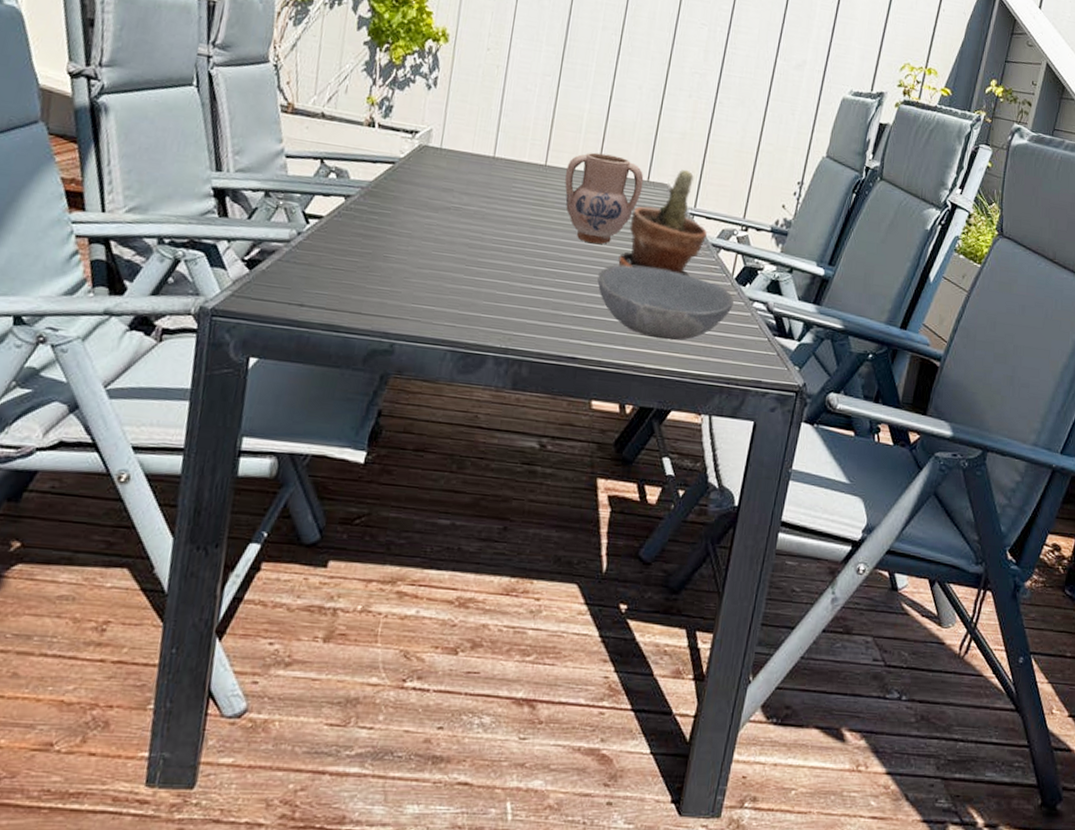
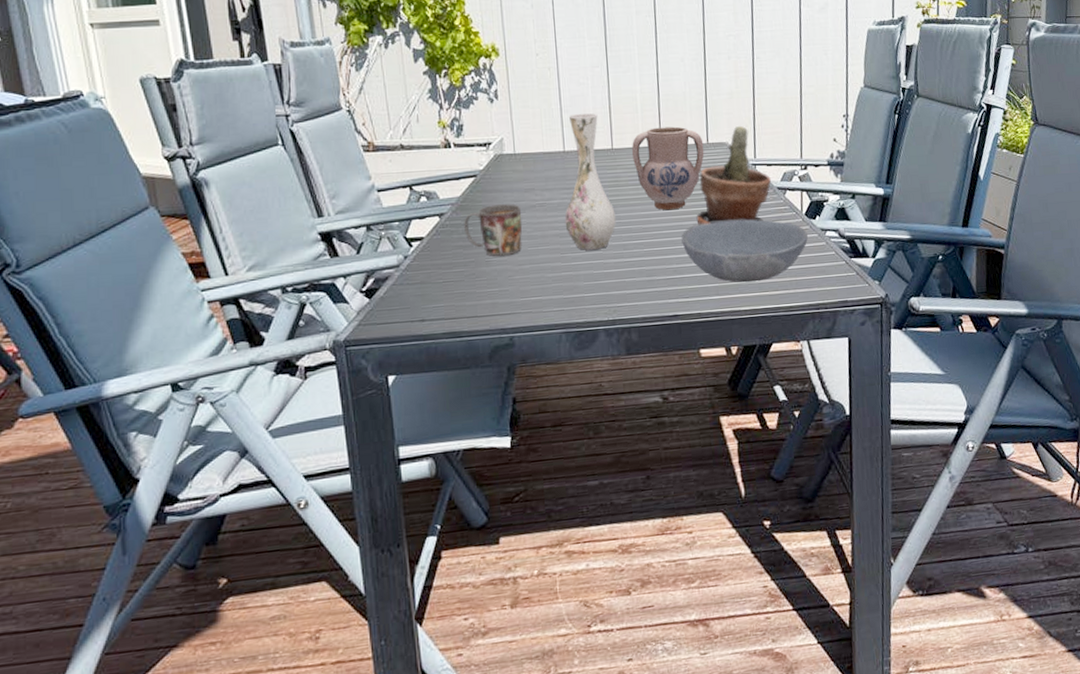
mug: none [368,197,435,255] -> present [464,204,523,257]
vase: none [477,120,538,269] -> present [564,113,616,250]

